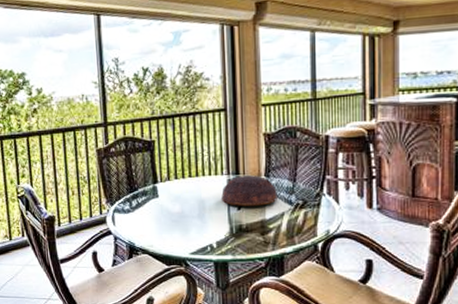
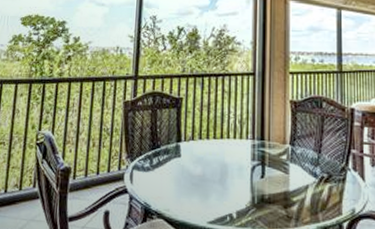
bowl: present [221,174,277,206] -> none [245,141,302,176]

